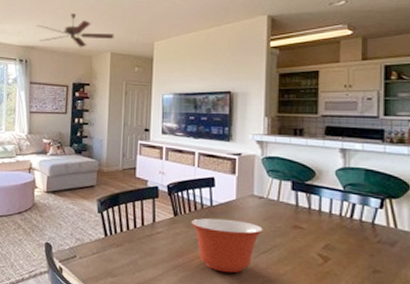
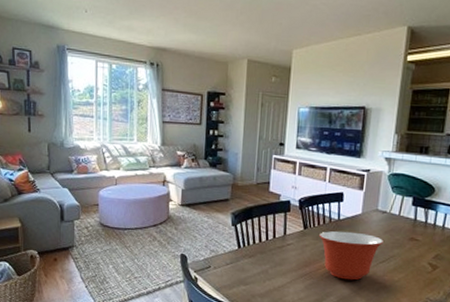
ceiling fan: present [36,13,114,48] -> none [168,12,252,53]

